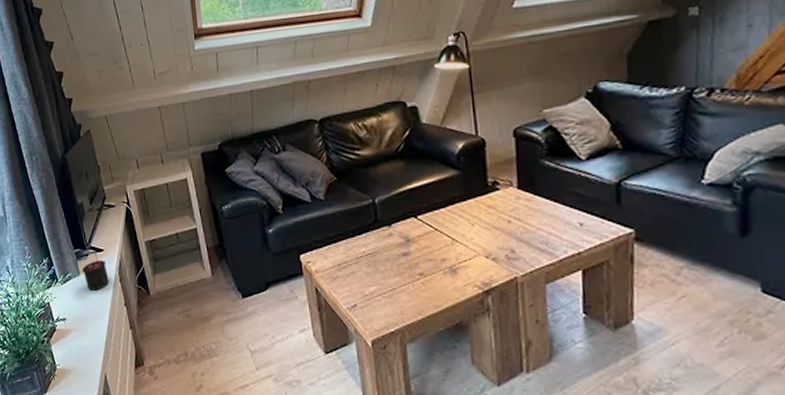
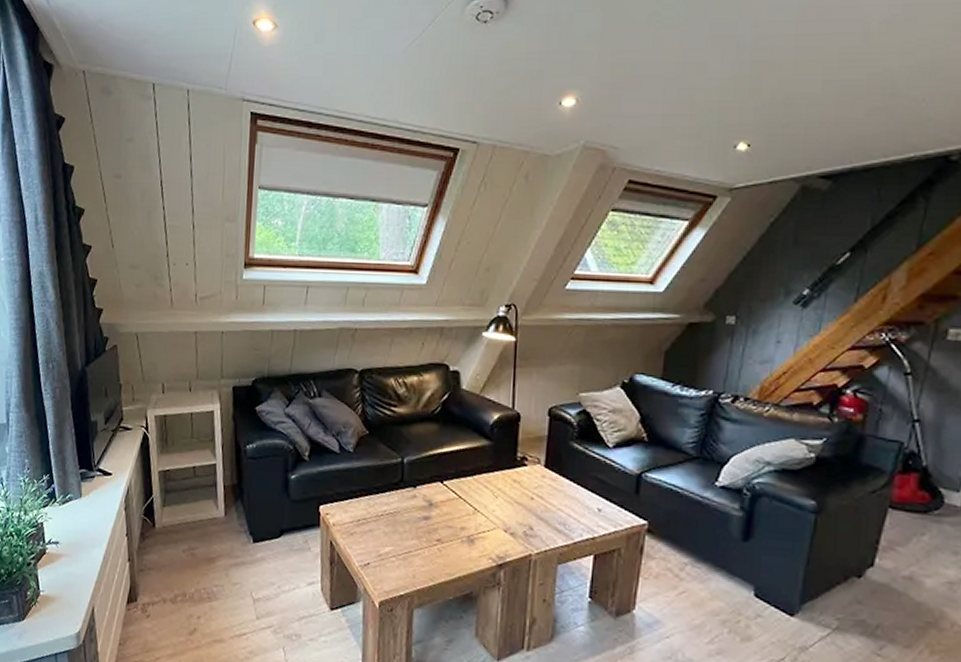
candle: present [82,253,110,290] -> none [84,476,114,516]

